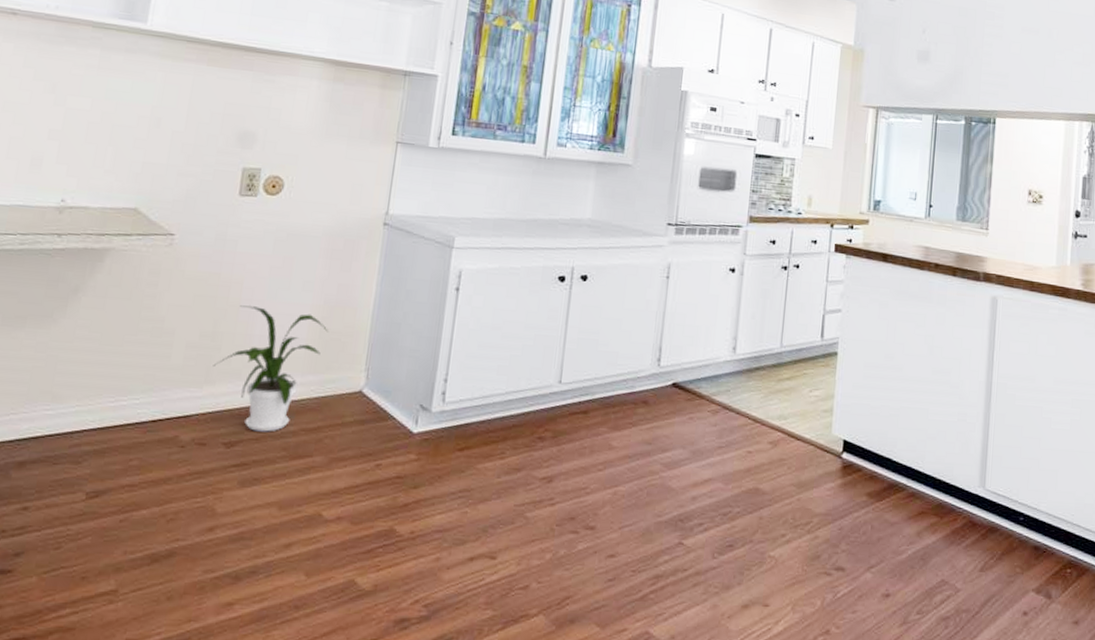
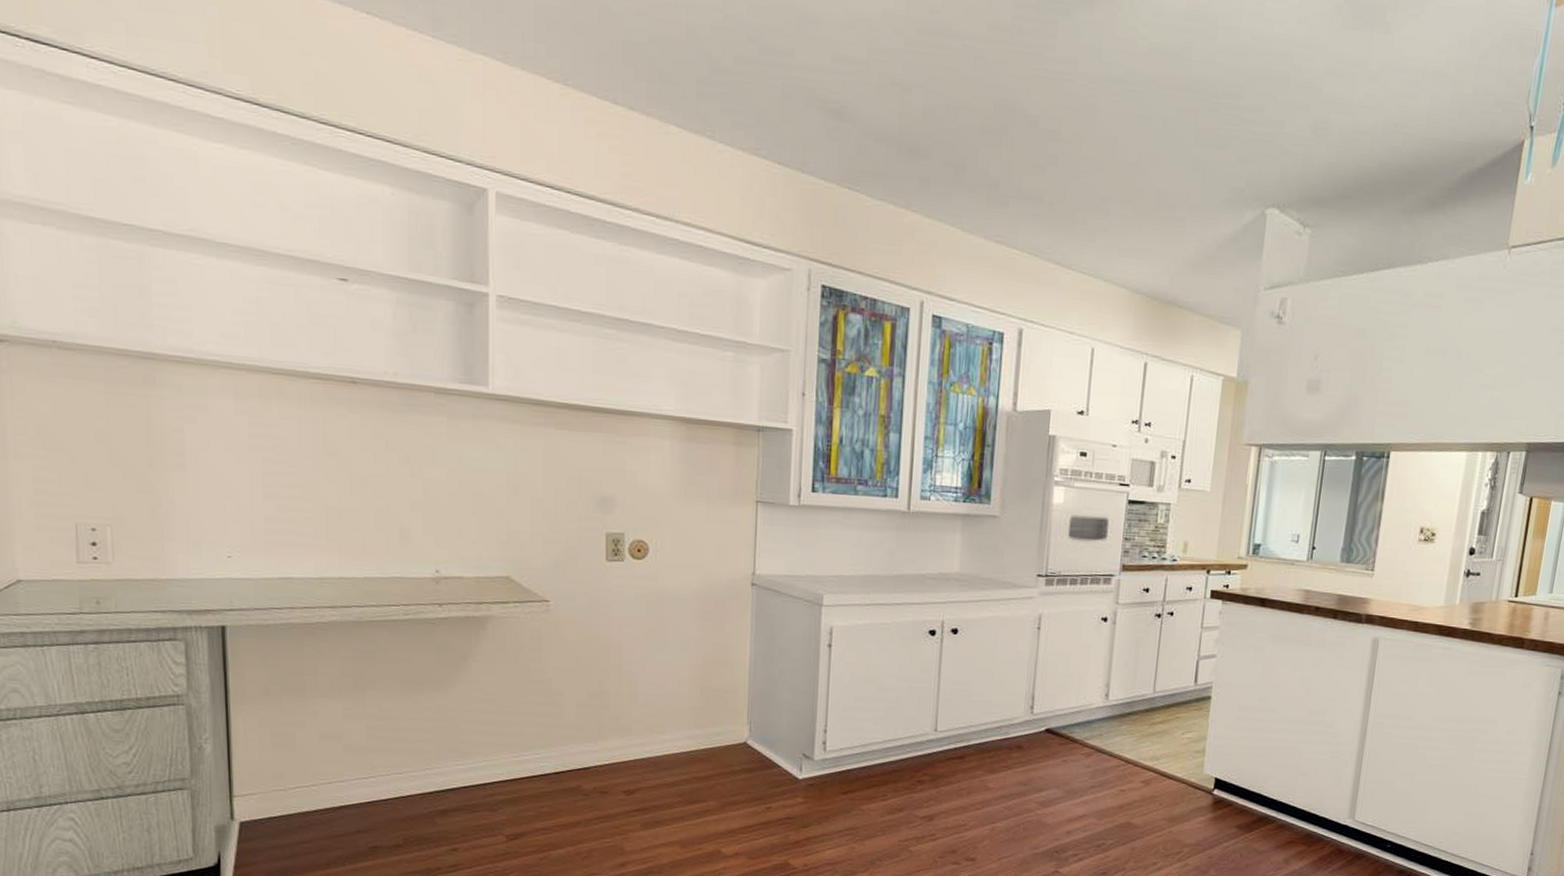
house plant: present [213,305,328,432] -> none [603,666,708,781]

